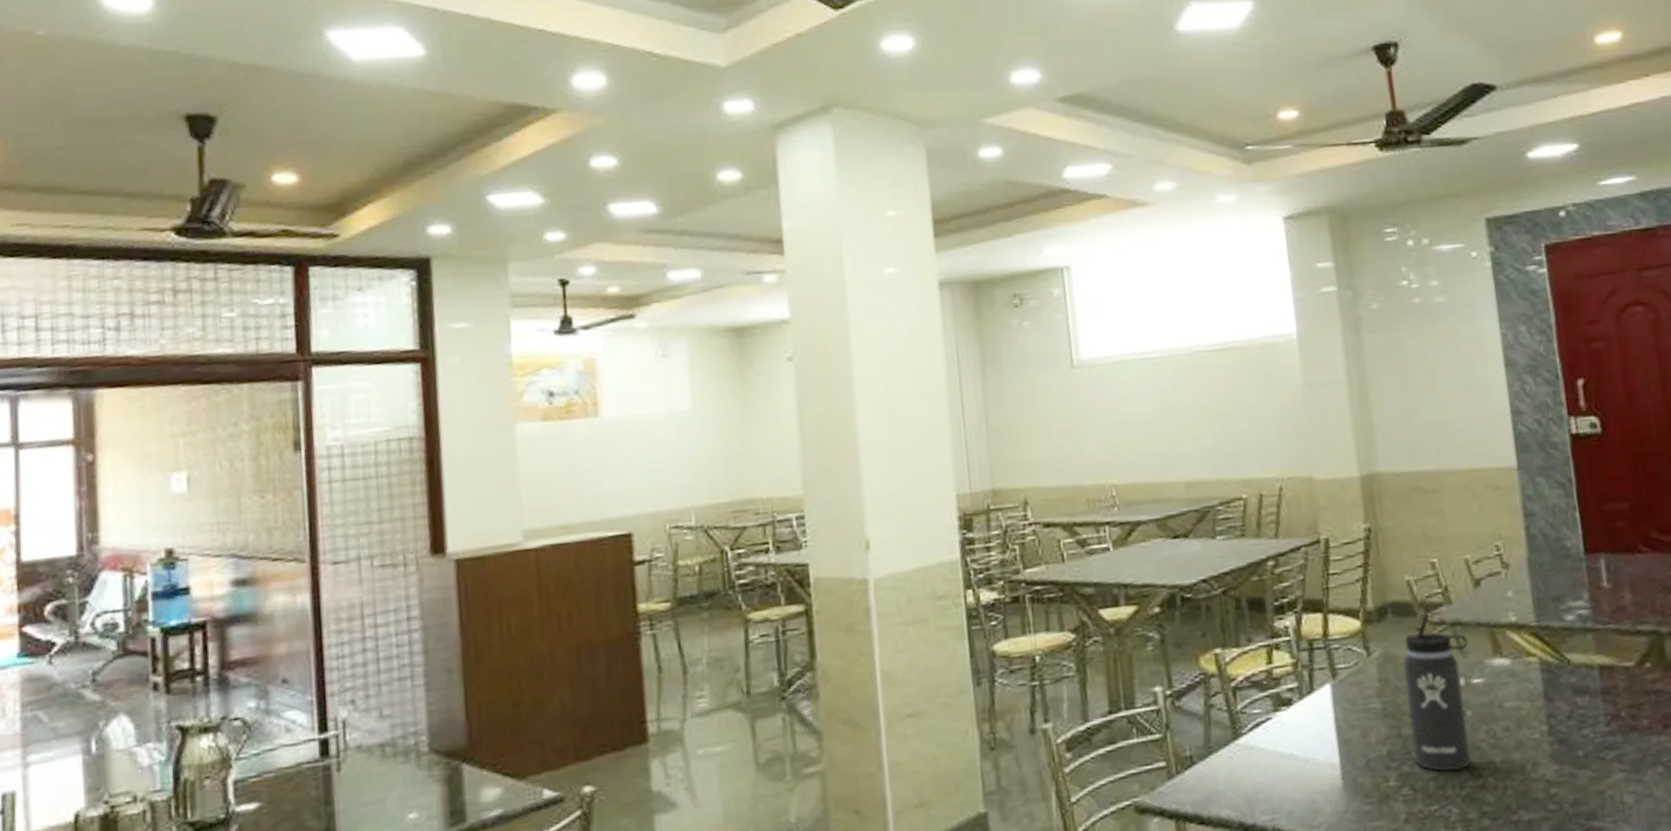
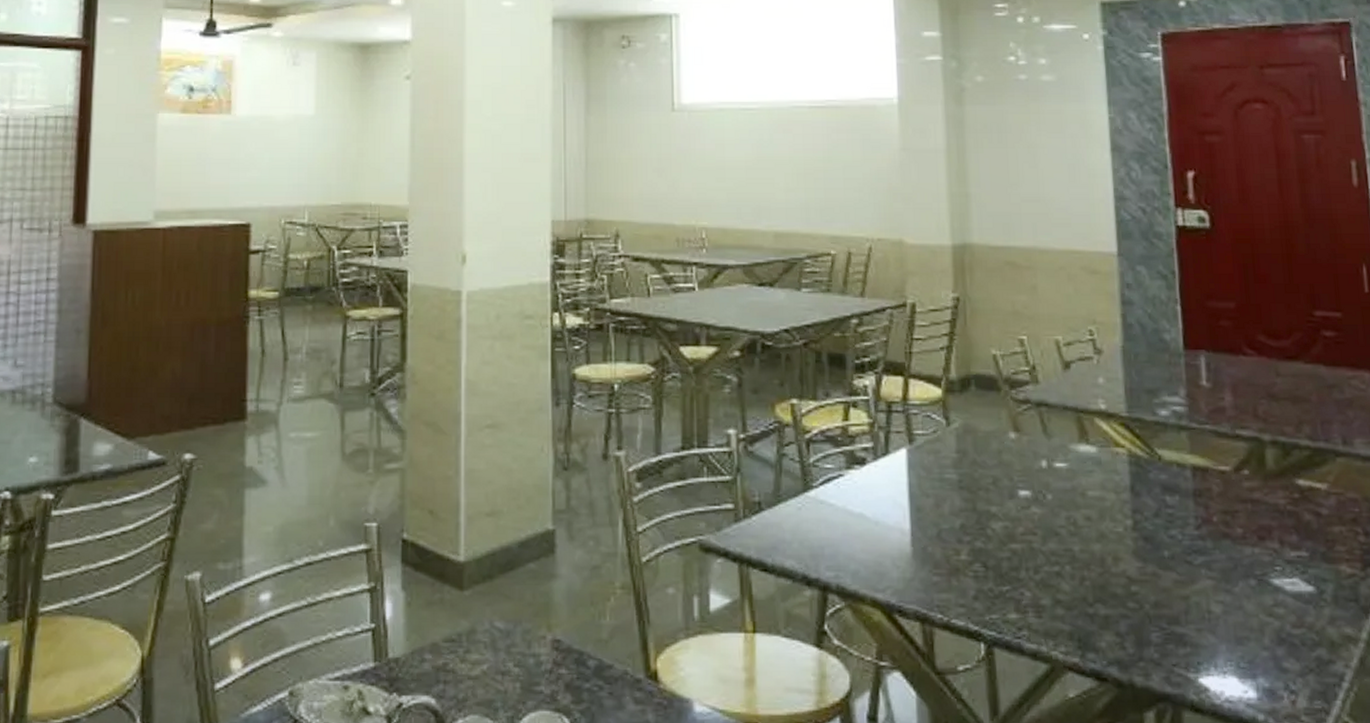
thermos bottle: present [1404,612,1472,772] -> none [983,389,1053,554]

